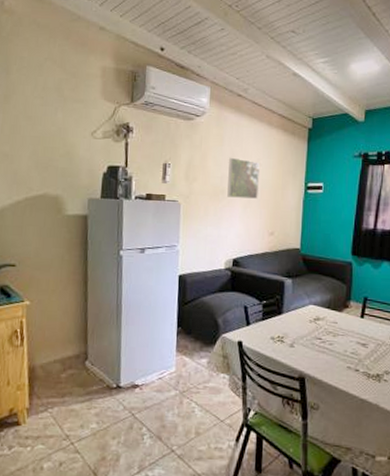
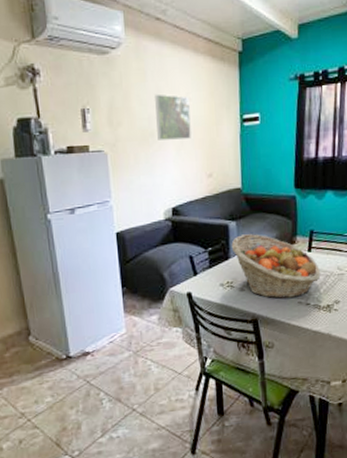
fruit basket: none [285,292,372,361] -> present [231,234,321,299]

